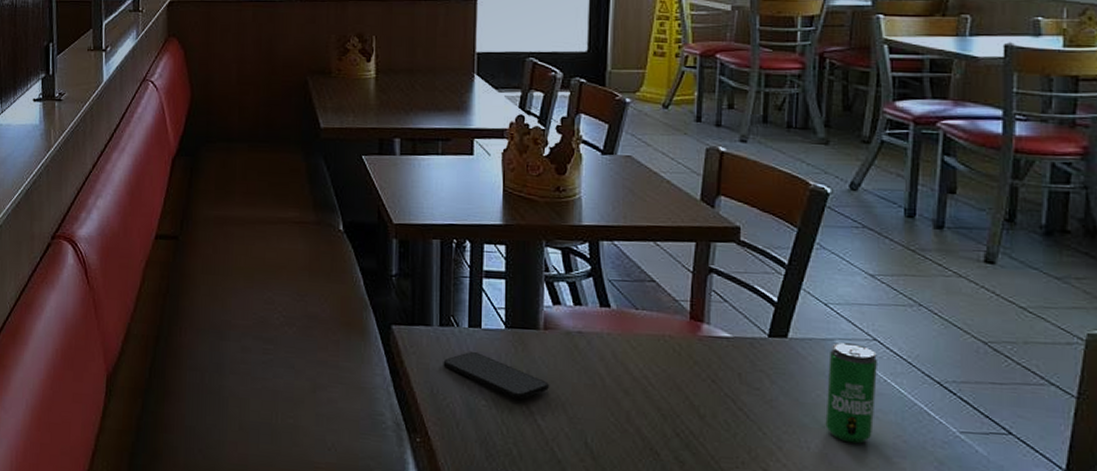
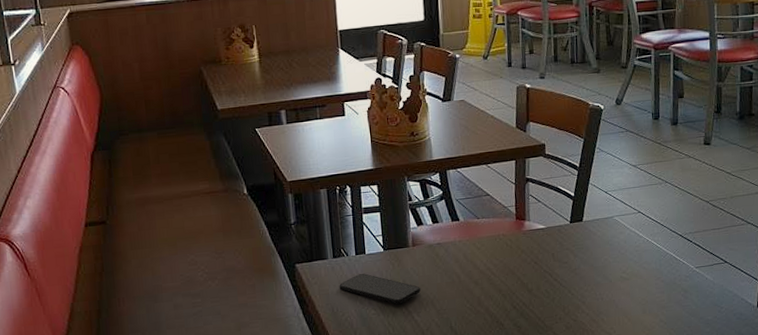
beverage can: present [825,343,877,444] -> none [610,217,643,290]

